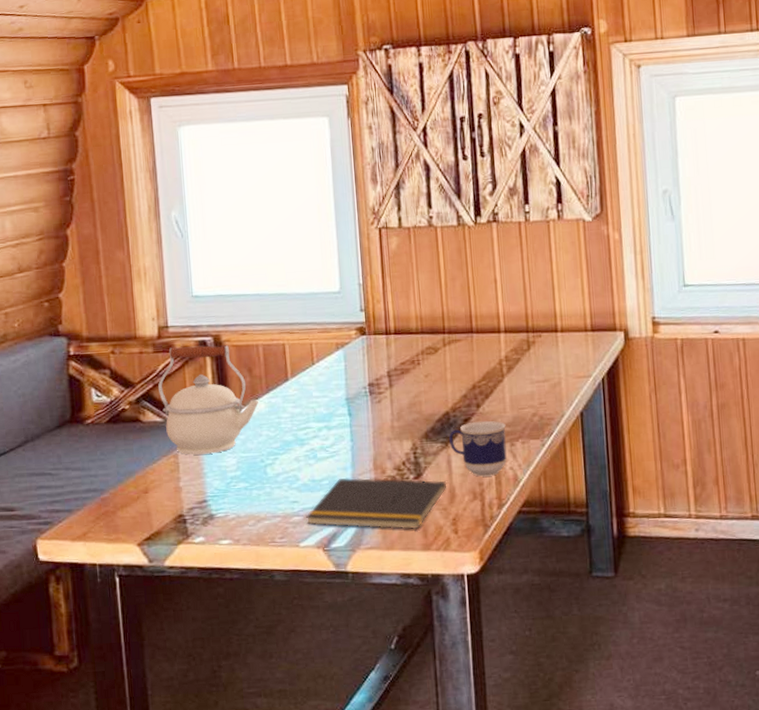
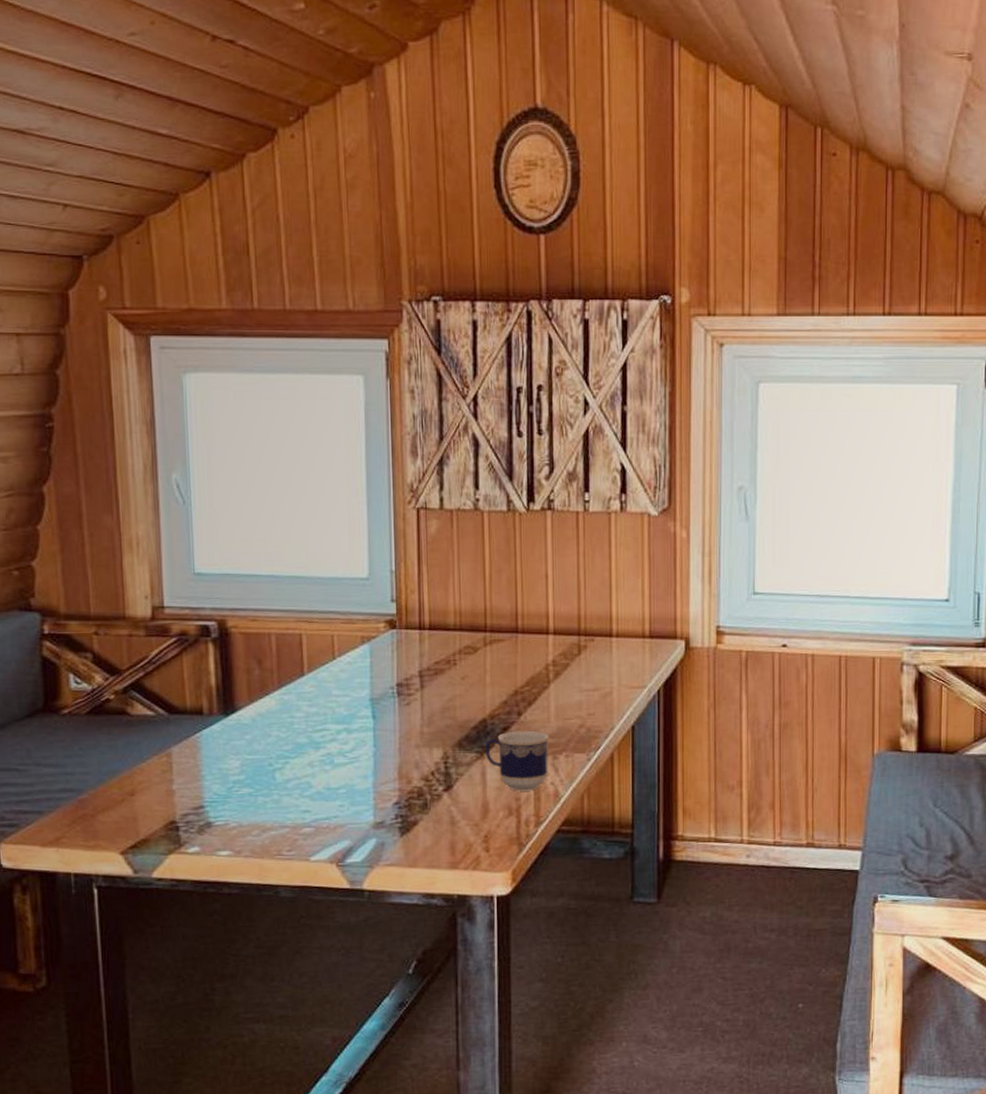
kettle: present [158,345,259,455] -> none [150,630,269,755]
notepad: present [306,477,447,530] -> none [318,786,480,846]

